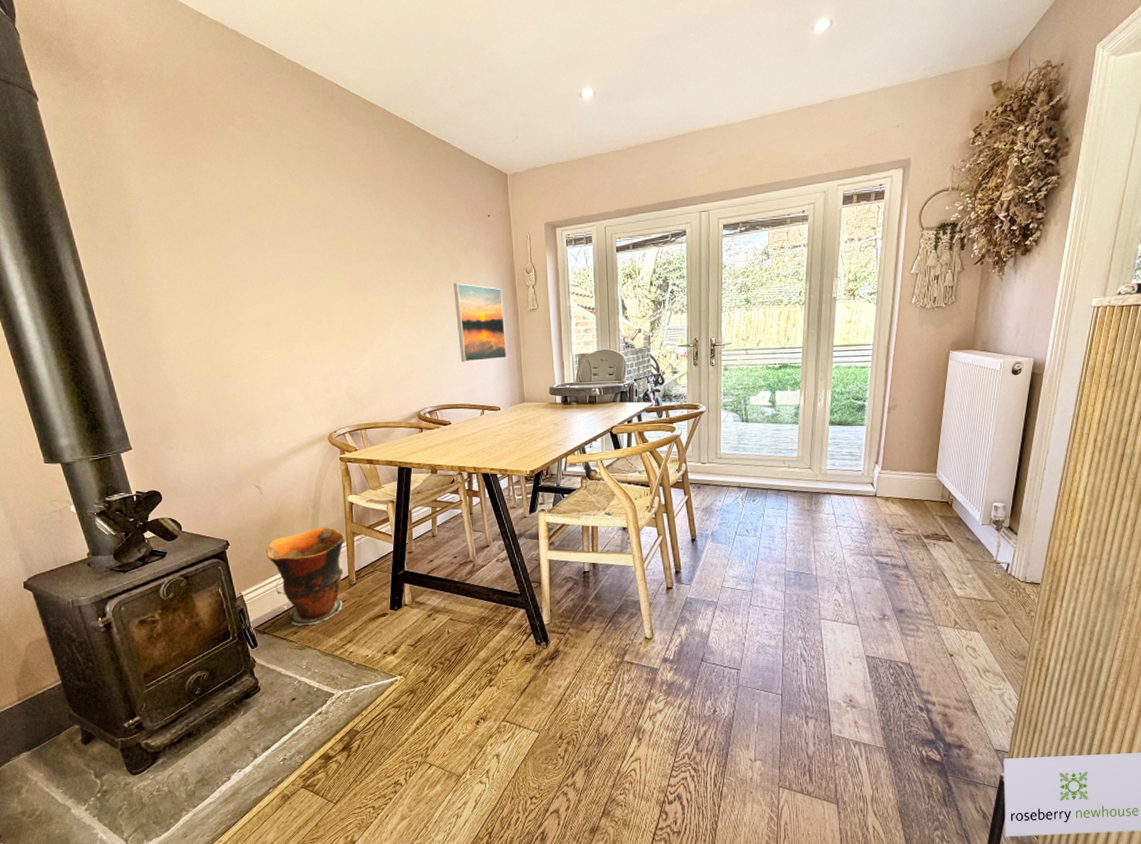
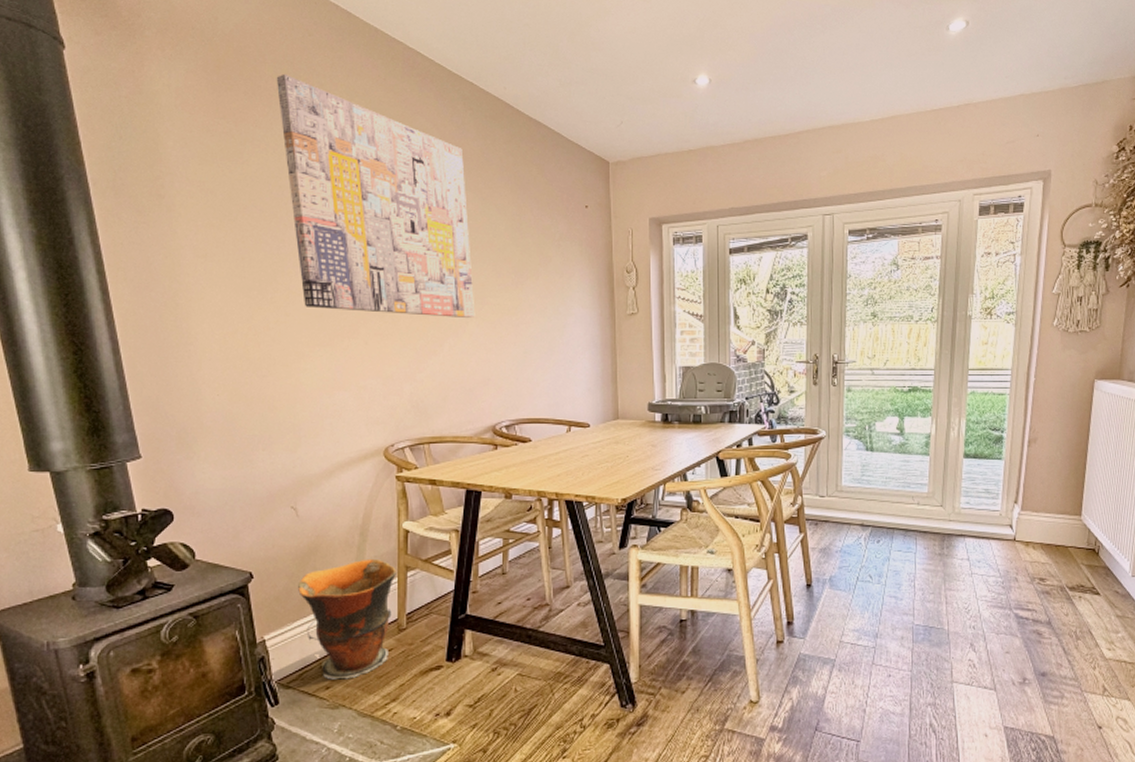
wall art: none [216,111,398,320] -> present [276,73,475,319]
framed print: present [453,283,507,362] -> none [542,280,601,371]

